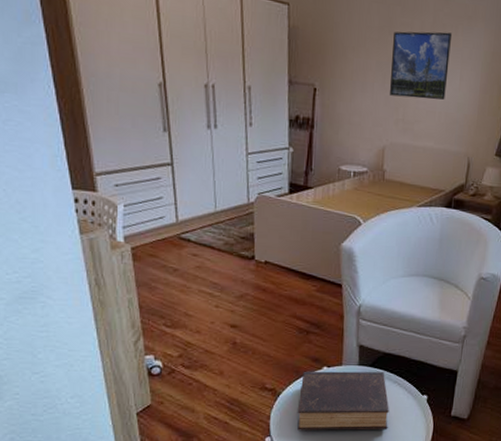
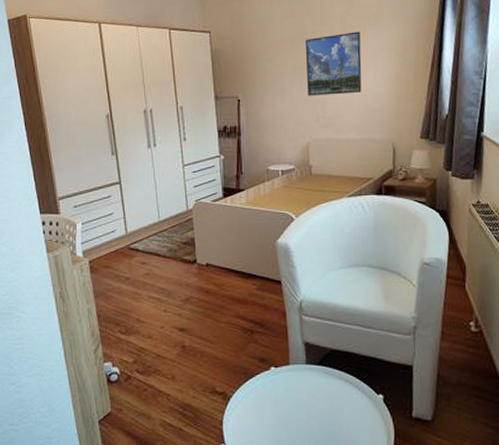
book: present [297,371,389,430] -> none [248,370,345,437]

